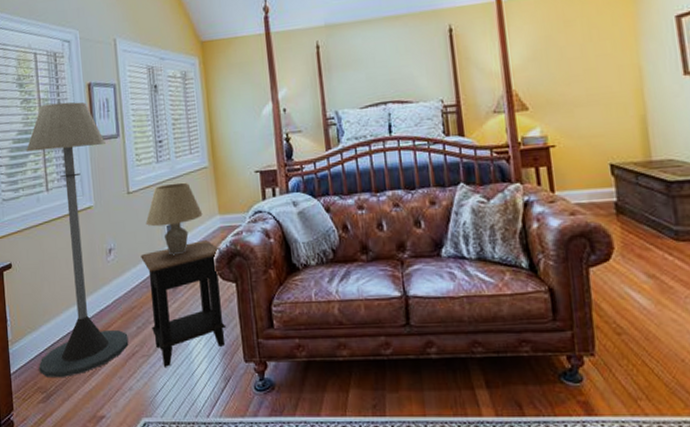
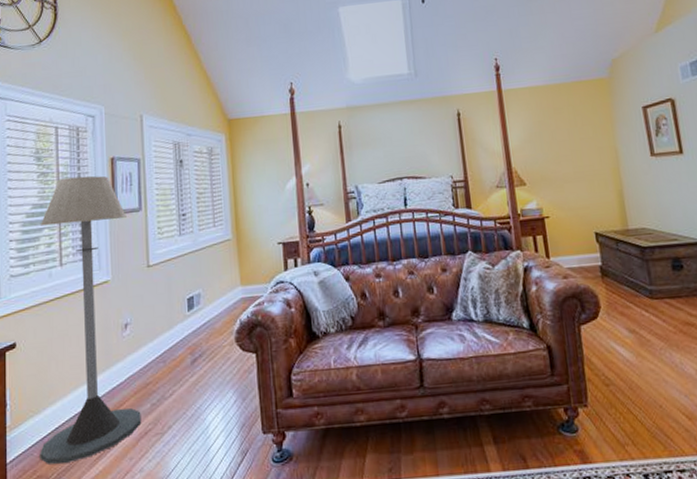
side table: present [140,240,226,367] -> none [158,311,244,444]
table lamp: present [145,182,203,255] -> none [165,254,225,328]

